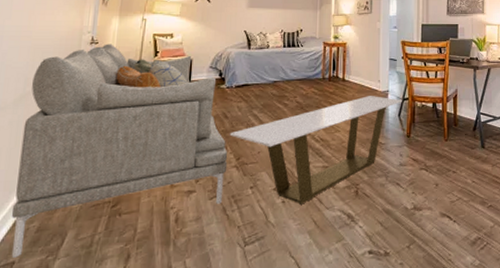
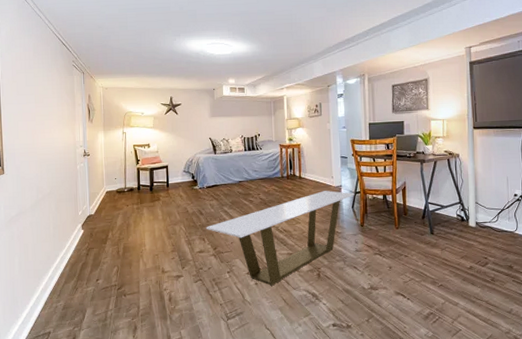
sofa: present [11,44,228,258] -> none [41,155,207,329]

